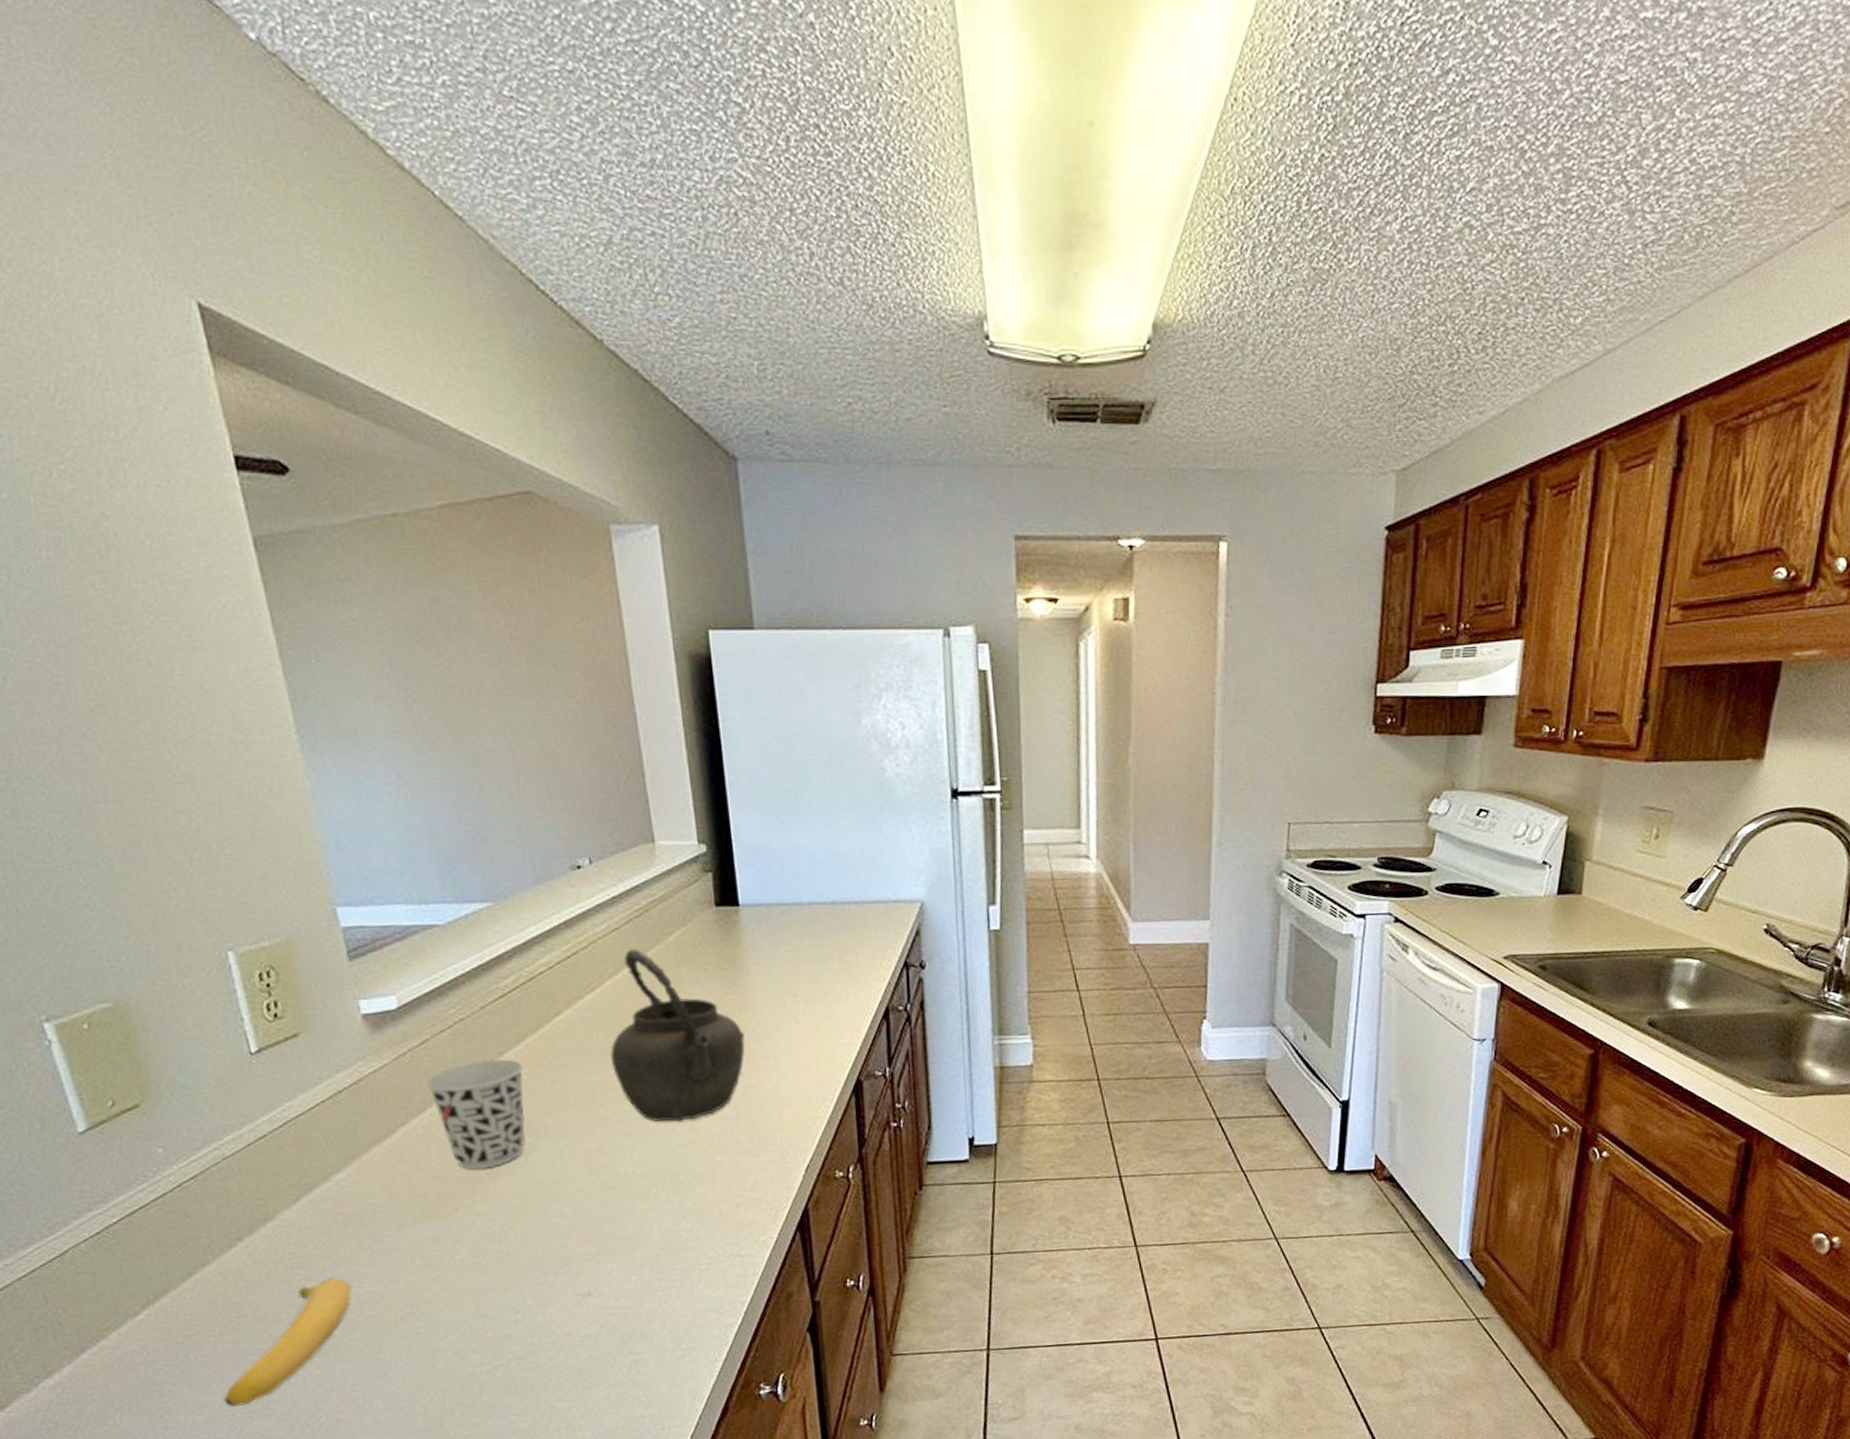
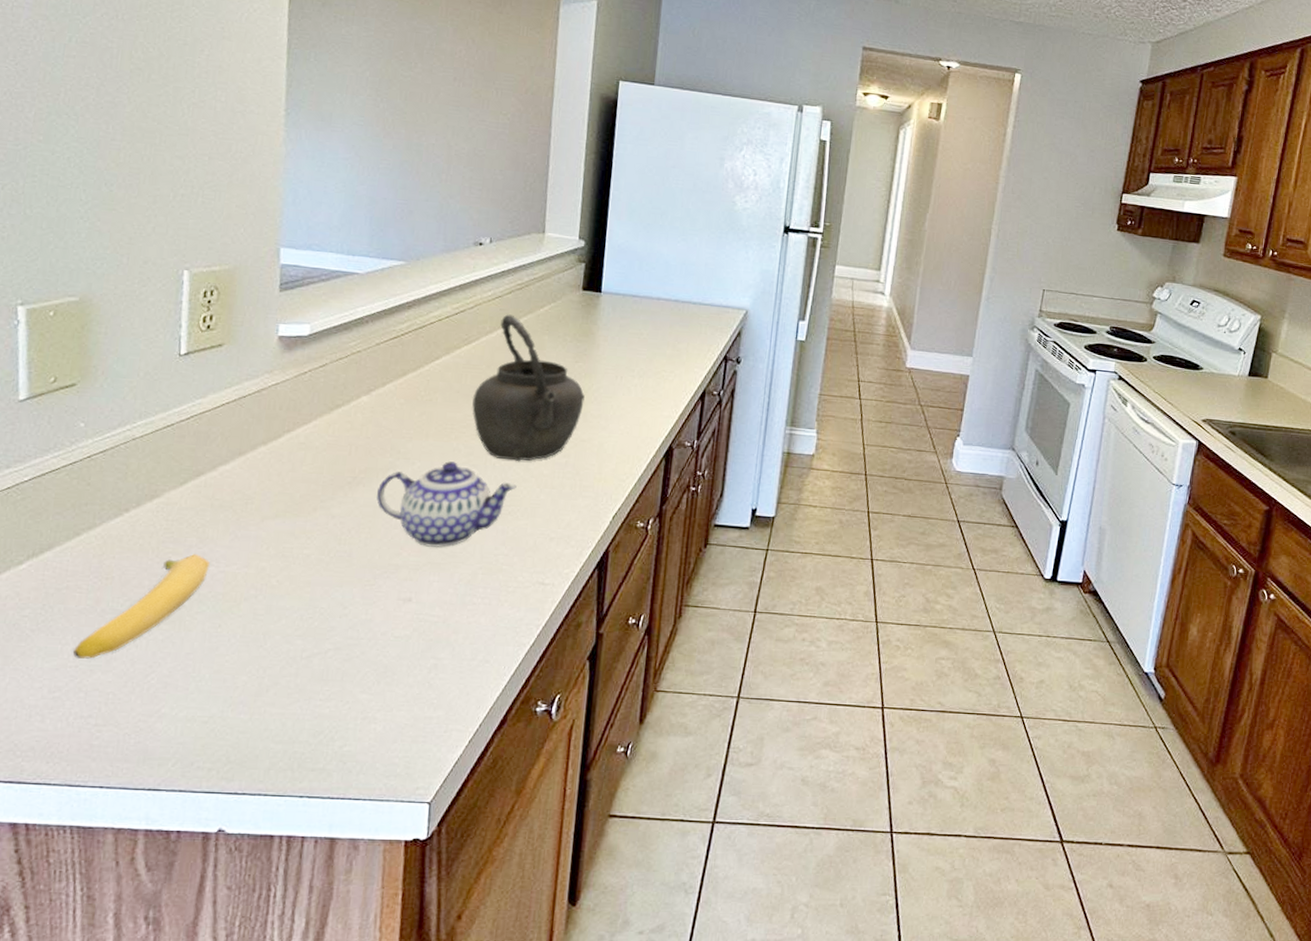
cup: present [426,1059,525,1170] -> none [317,387,400,479]
teapot: none [523,1132,685,1233] -> present [377,461,517,548]

